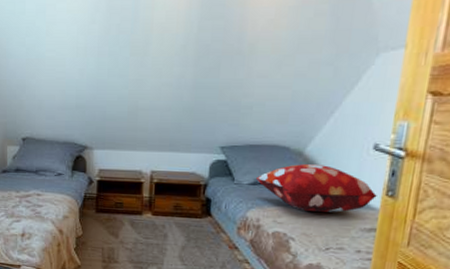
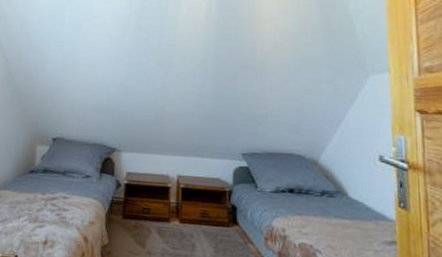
decorative pillow: present [257,164,377,212] -> none [278,173,391,223]

